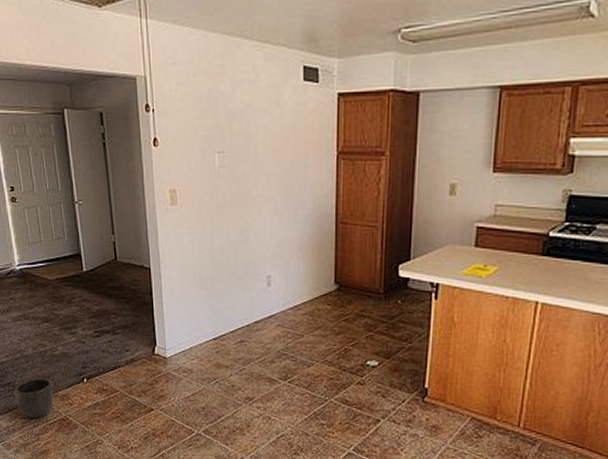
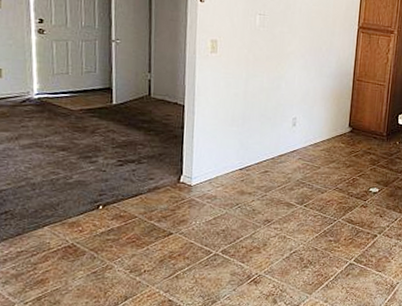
planter: present [14,378,54,420] -> none [12,206,62,248]

